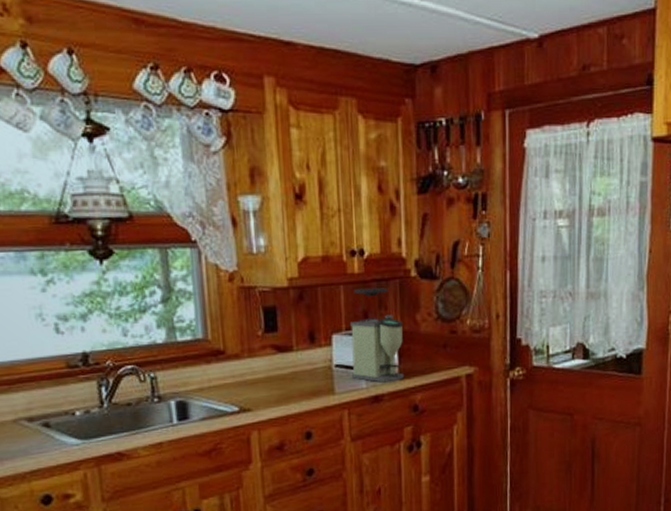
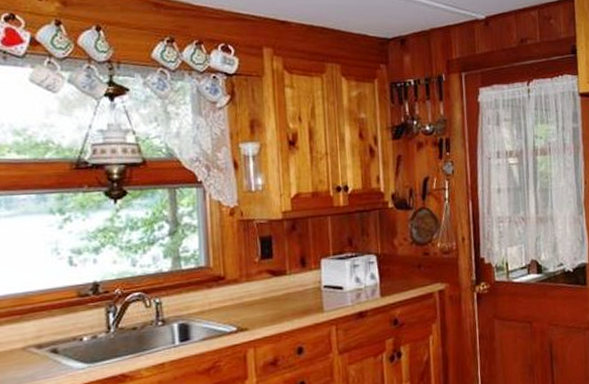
coffee grinder: present [351,288,405,383] -> none [337,217,385,300]

